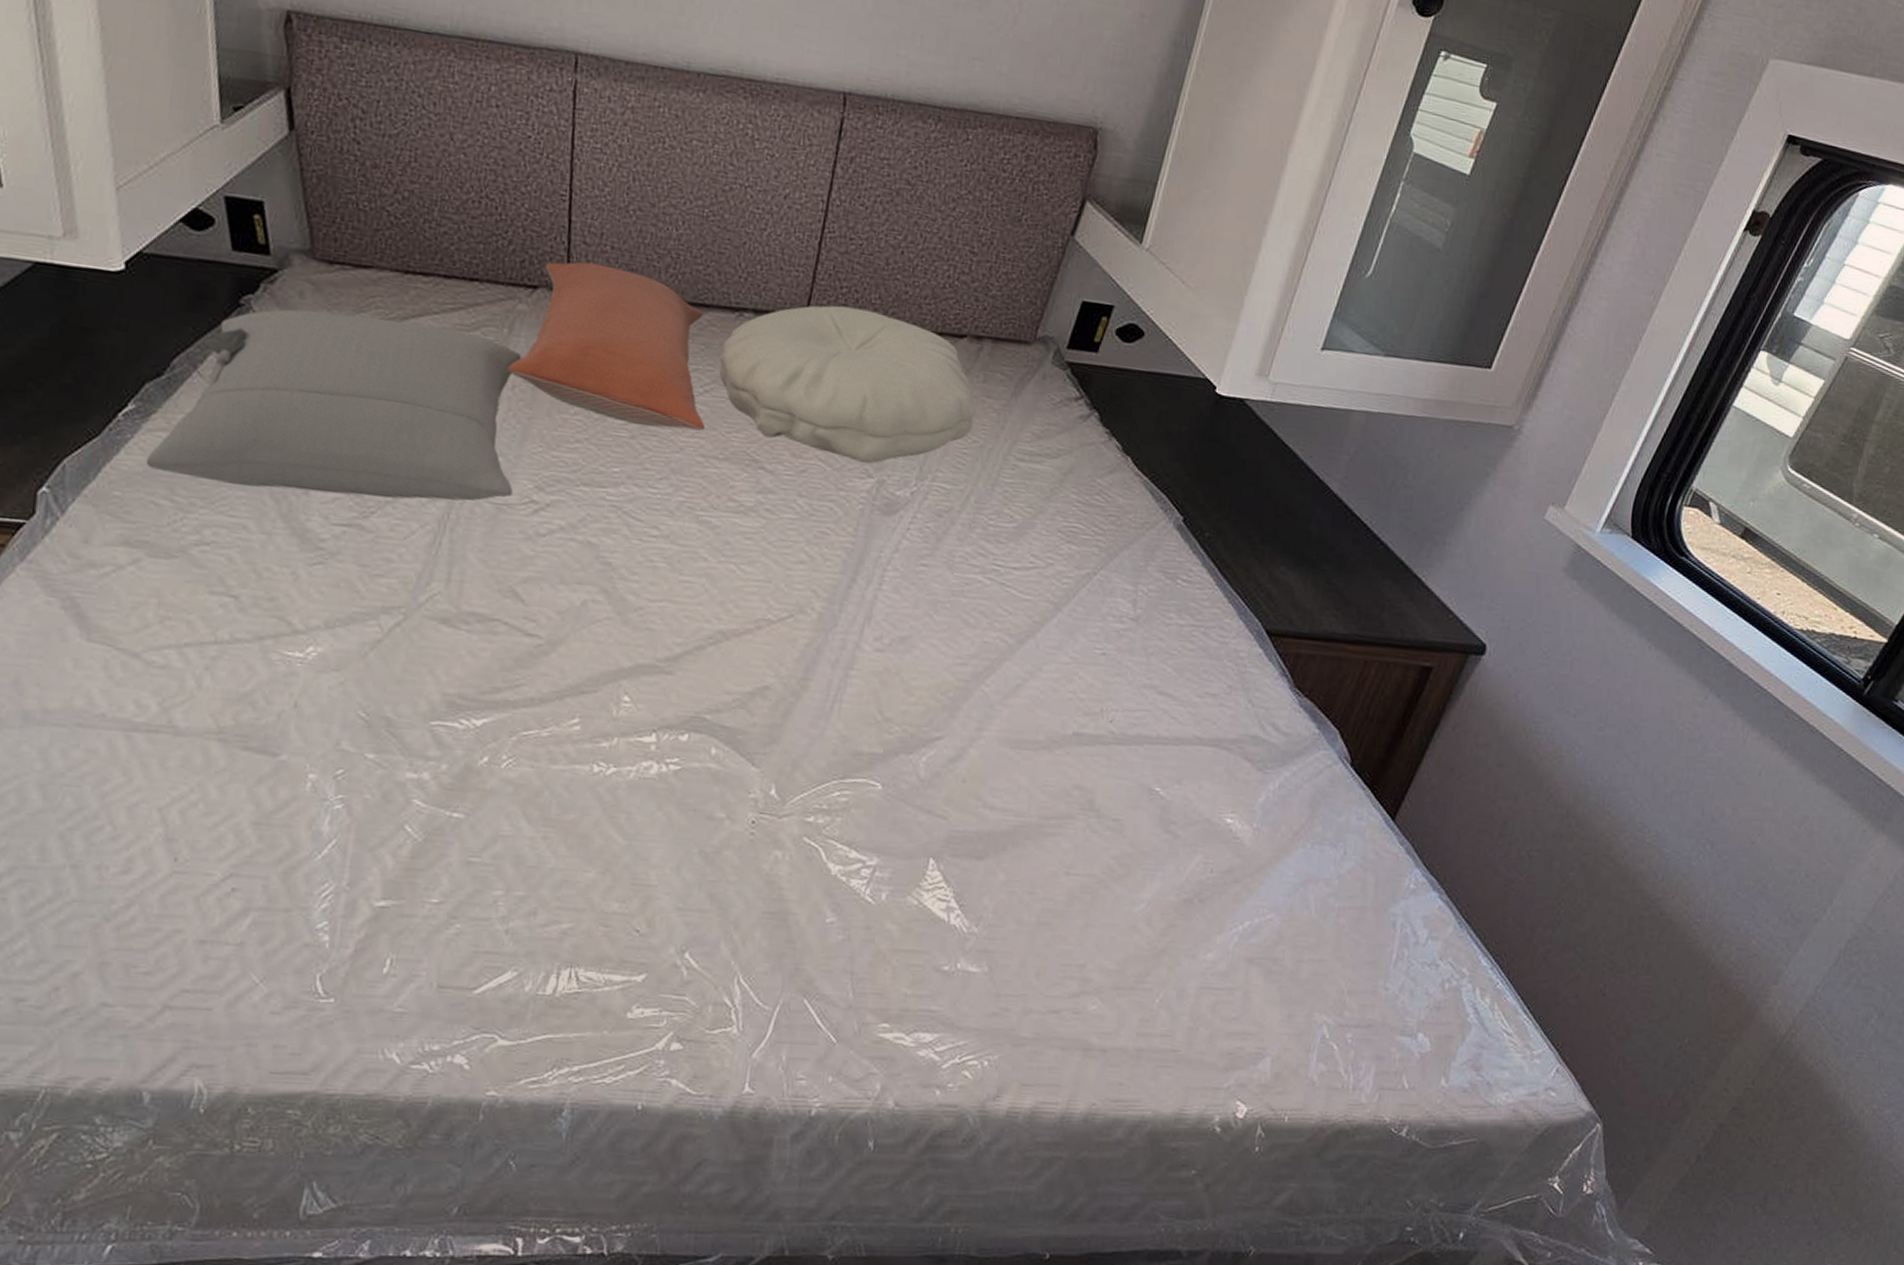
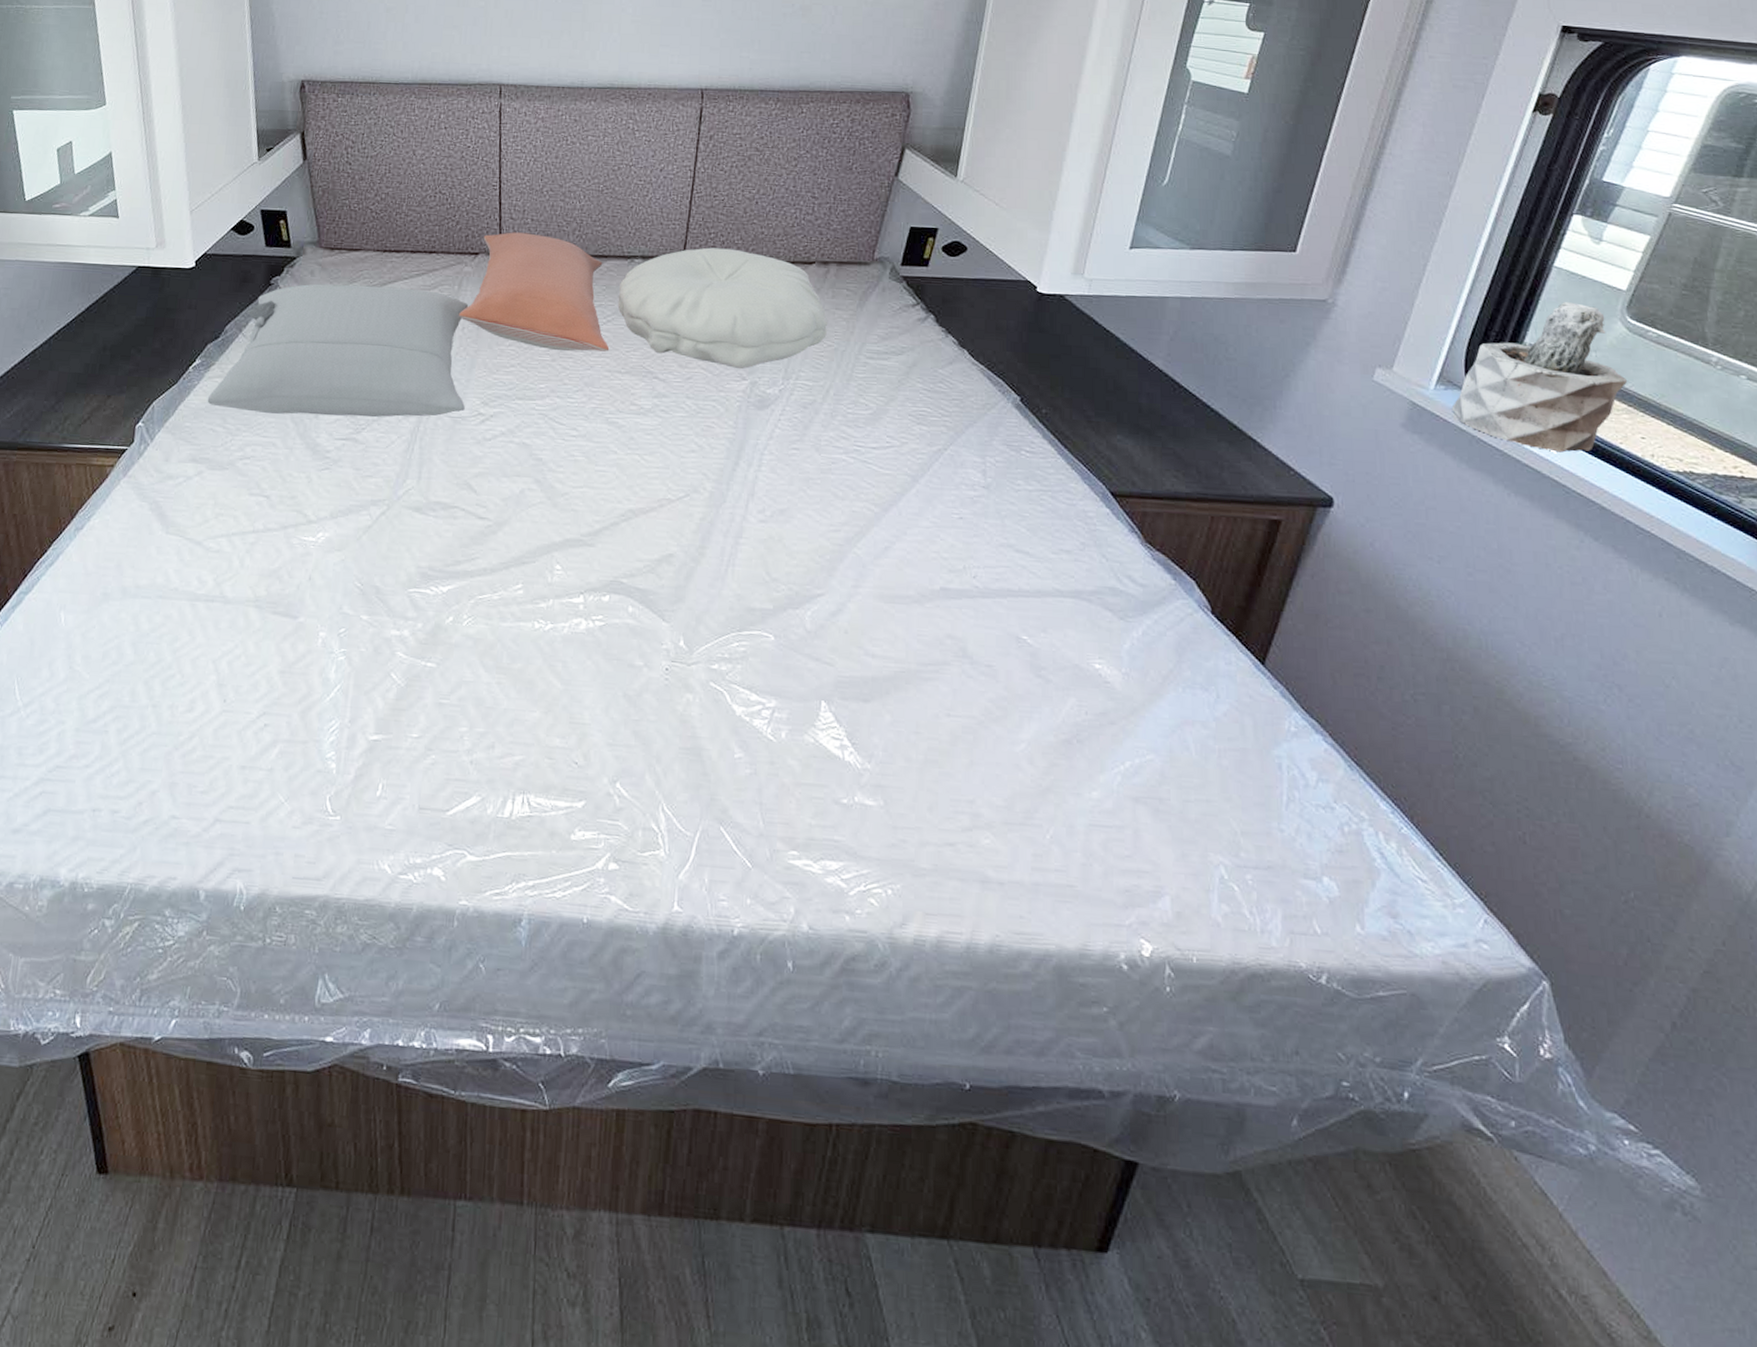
succulent plant: none [1612,445,1776,606] -> present [1451,302,1628,453]

